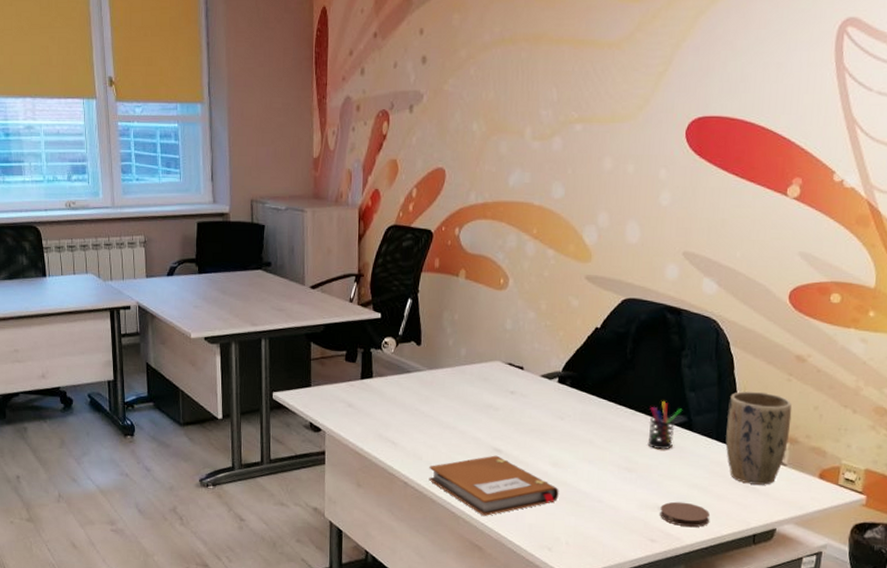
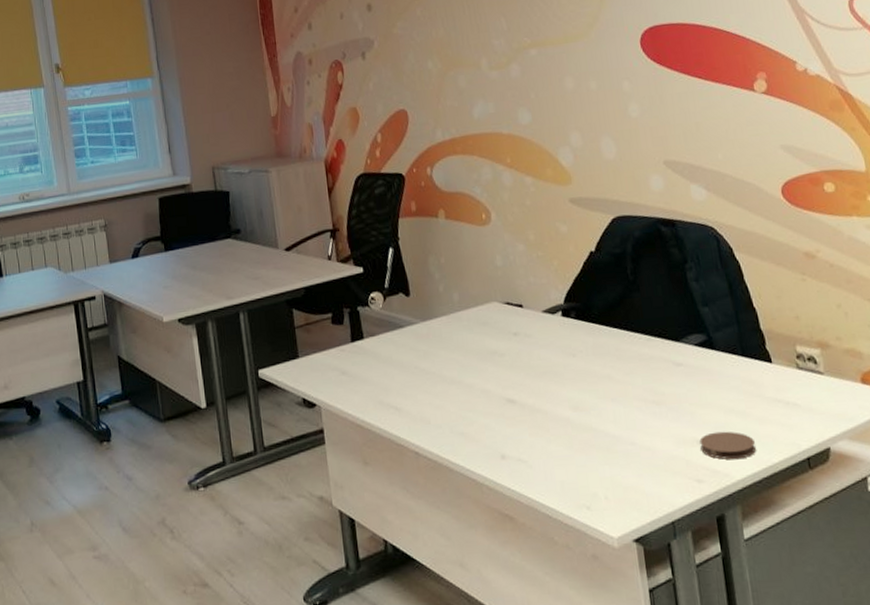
notebook: present [429,455,559,516] -> none [440,407,587,479]
pen holder: present [647,400,683,450] -> none [665,320,700,376]
plant pot: present [725,391,792,485] -> none [746,296,820,401]

